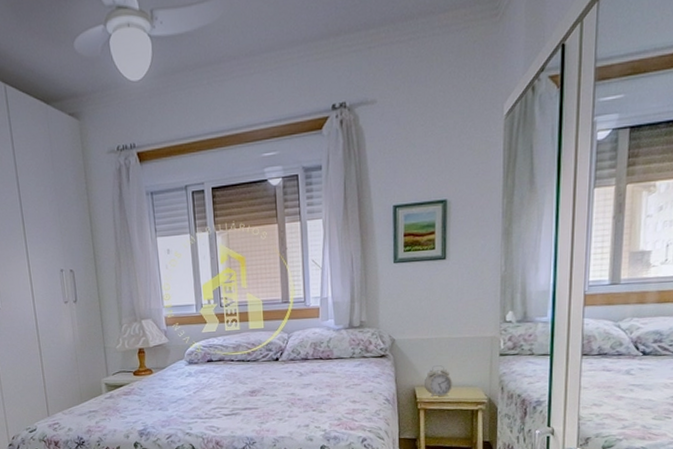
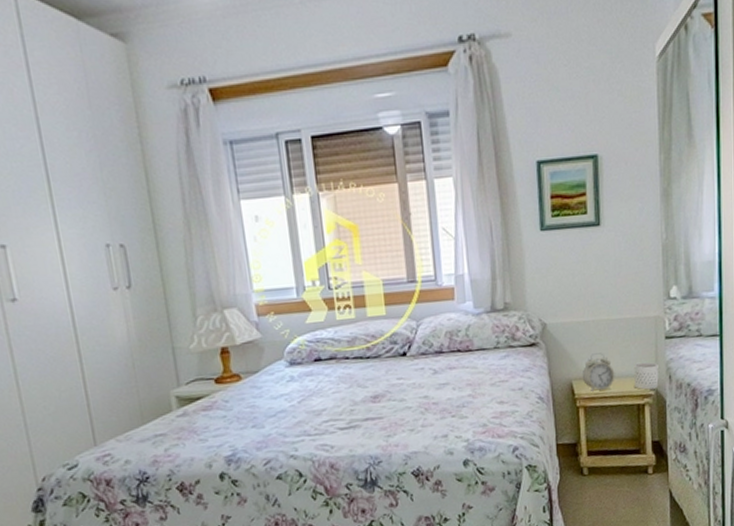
mug: none [469,374,492,398] -> present [633,361,659,390]

